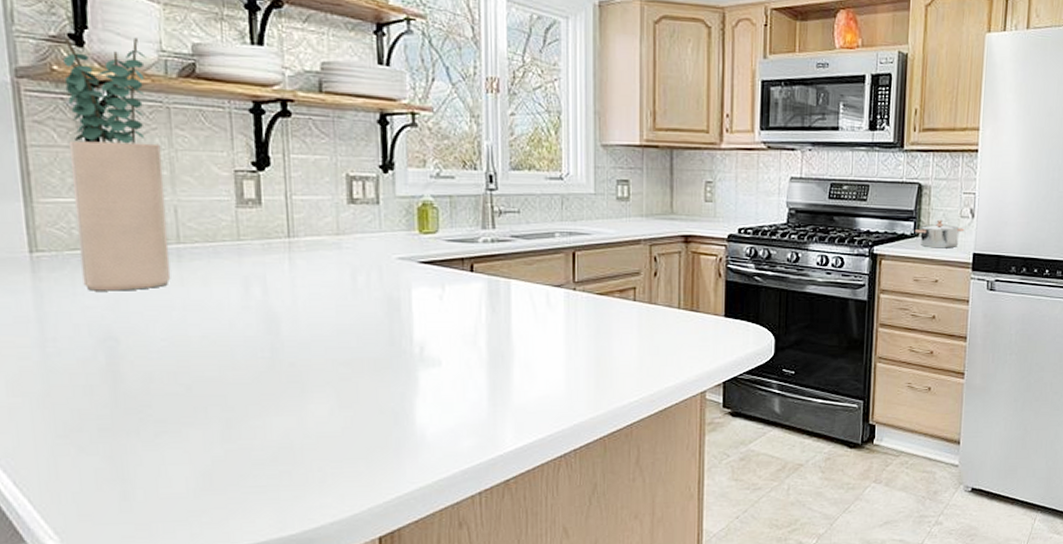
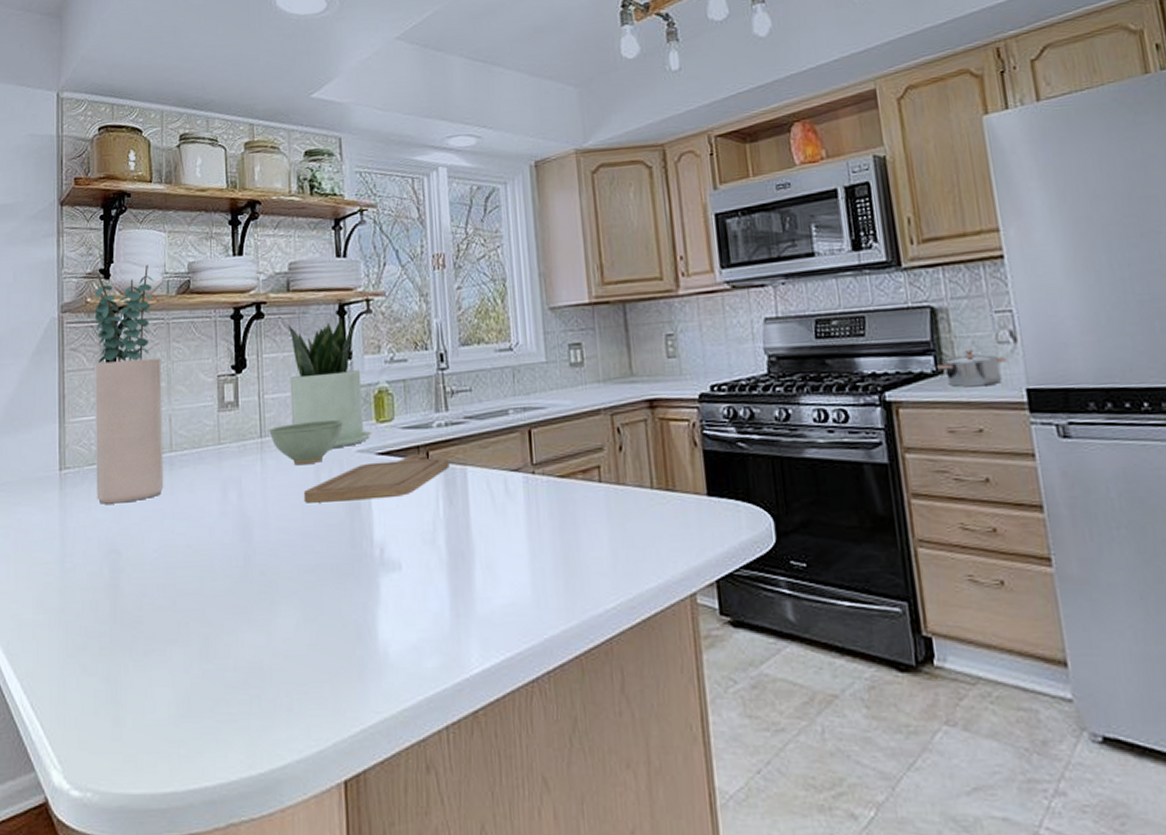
bowl: none [298,227,384,267] -> present [269,420,344,466]
planter: none [319,126,414,254] -> present [287,317,372,449]
chopping board: none [338,266,494,303] -> present [303,454,450,503]

